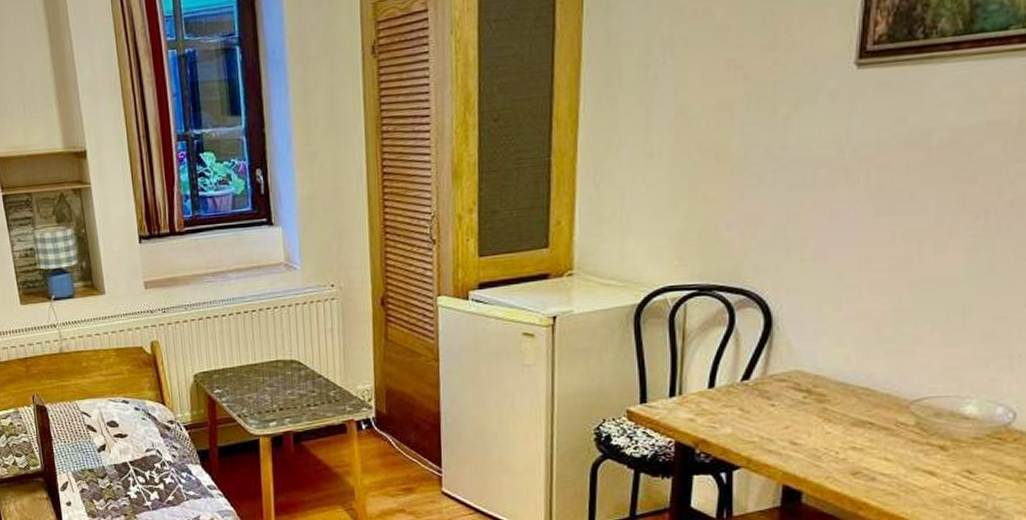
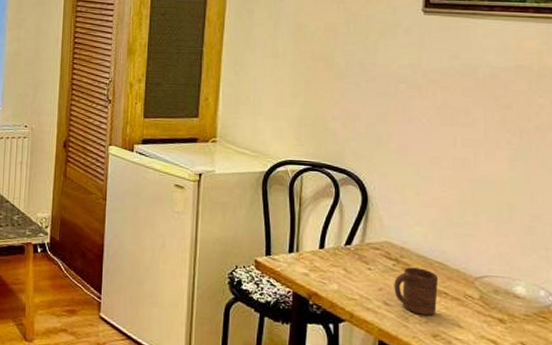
cup: none [804,397,861,451] -> present [394,267,438,316]

